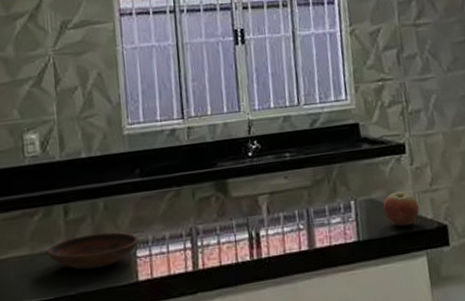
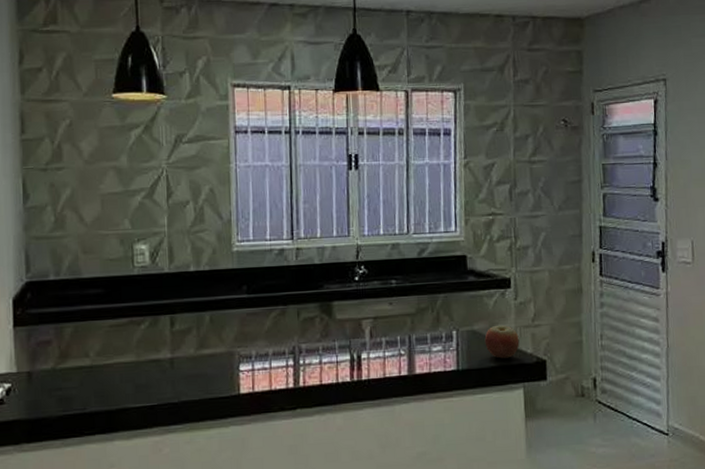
bowl: present [46,232,140,270] -> none [151,345,243,380]

